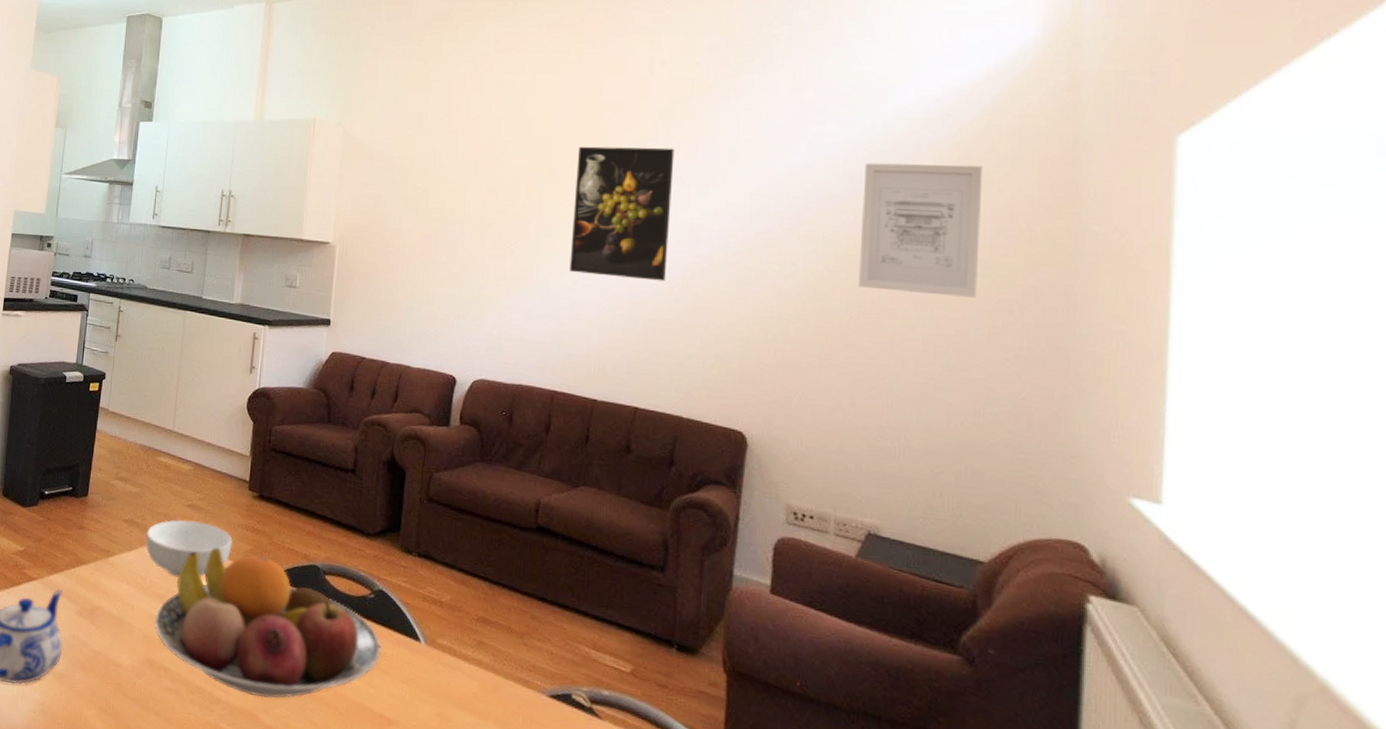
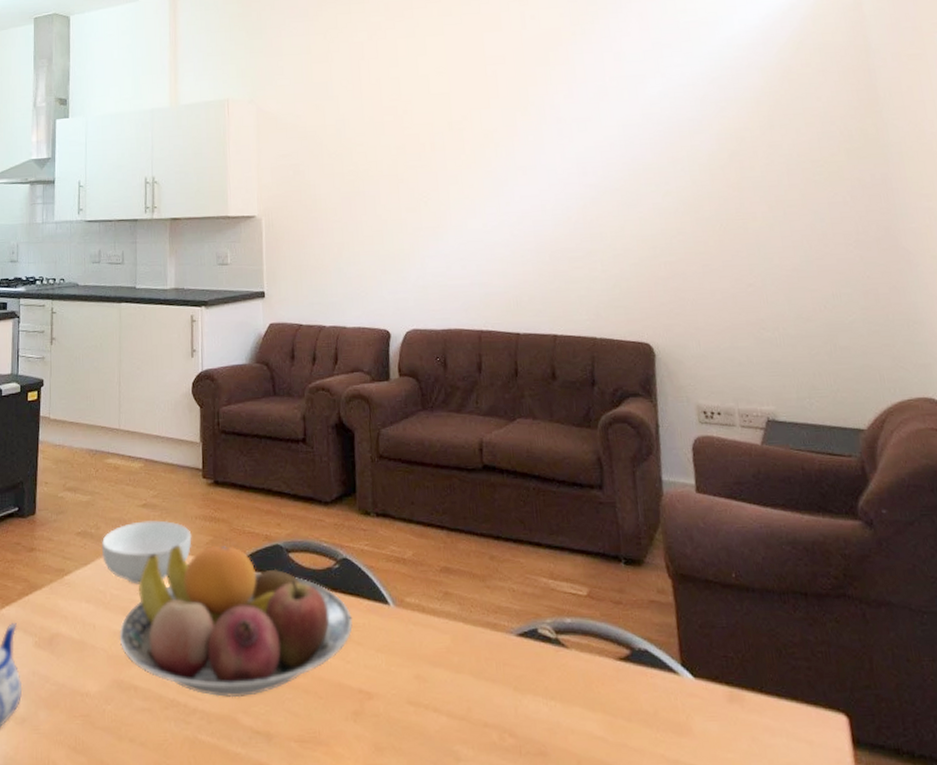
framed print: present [570,146,675,281] -> none [471,91,563,216]
wall art: present [859,162,983,298] -> none [710,79,817,197]

